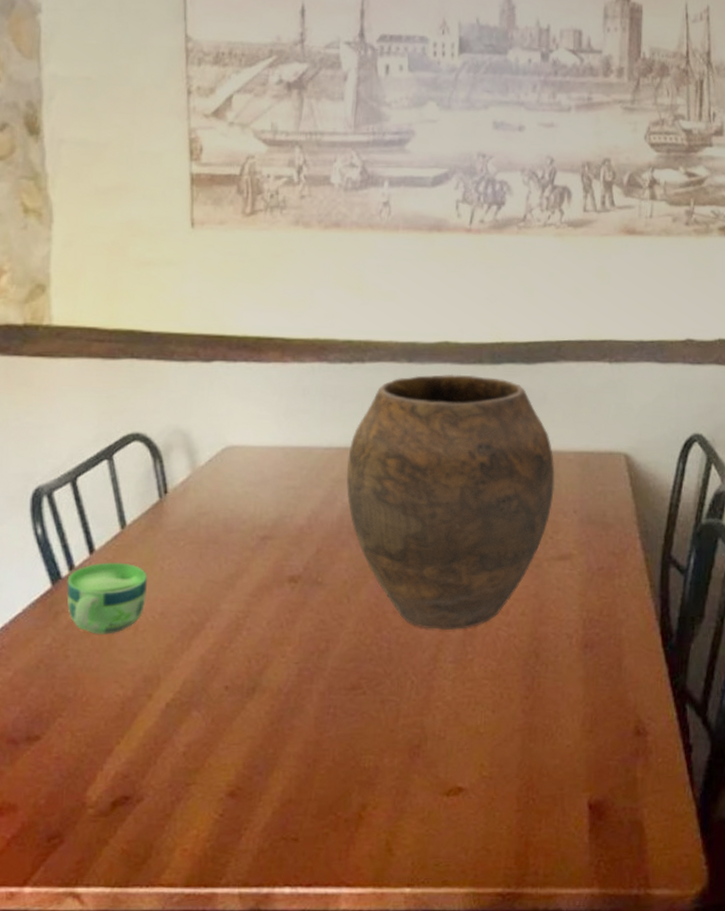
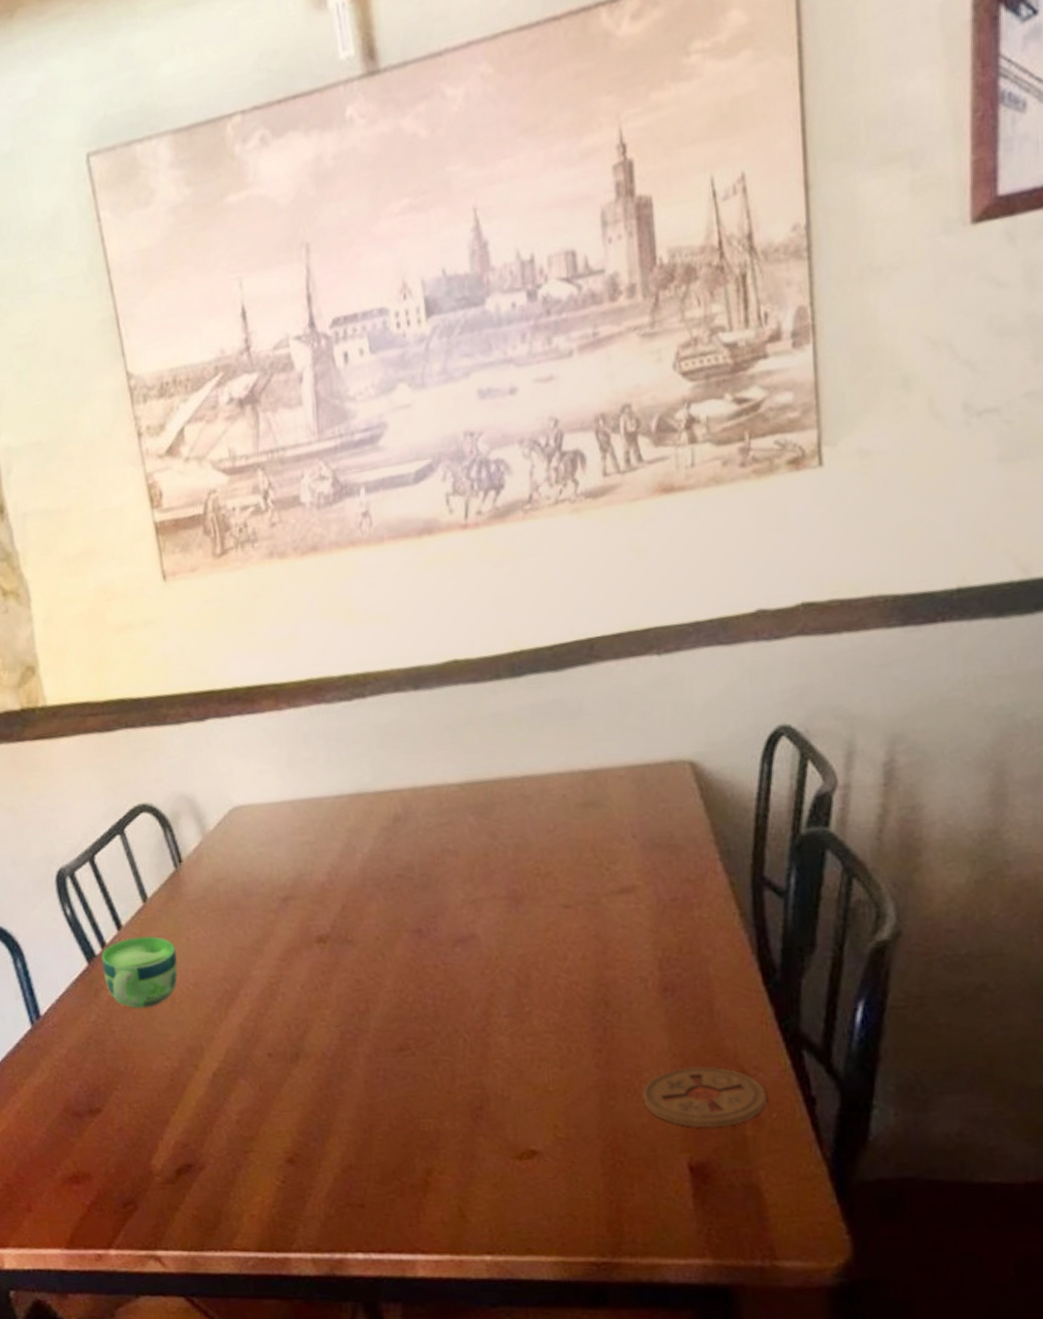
vase: present [346,374,555,631] -> none [361,693,606,982]
coaster: none [557,715,656,770] -> present [642,1066,768,1128]

